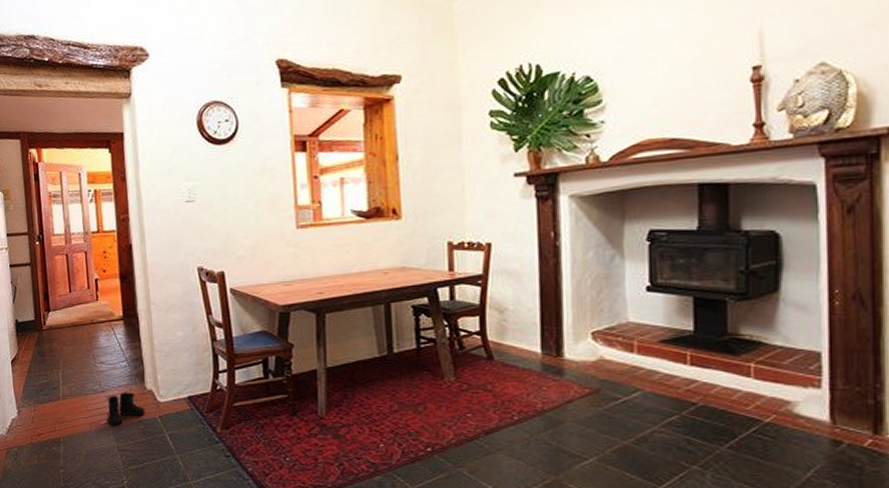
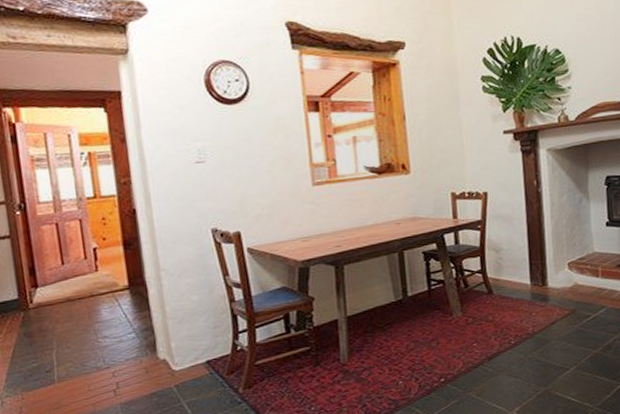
boots: present [106,392,146,426] -> none [113,364,160,403]

